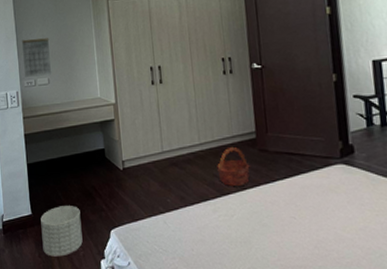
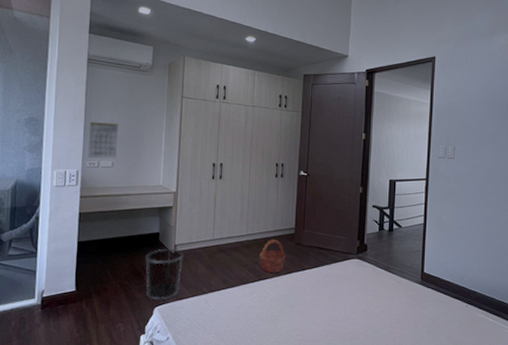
planter: present [40,206,83,257] -> none [82,284,127,332]
waste bin: none [94,165,134,222] -> present [145,248,184,301]

